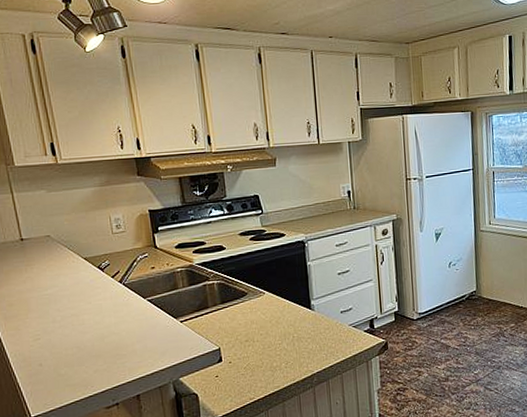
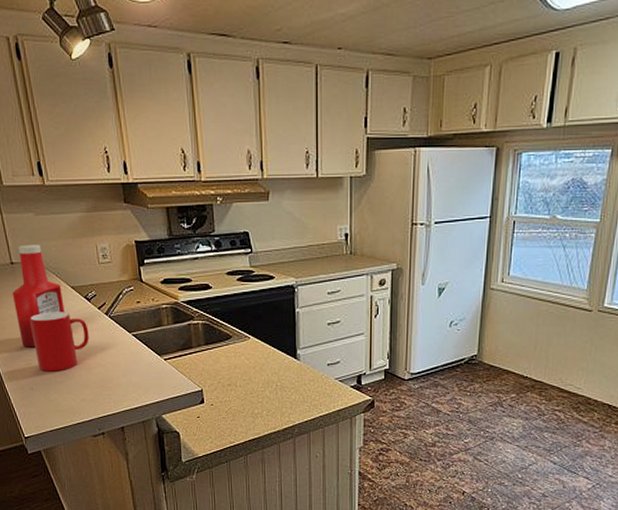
ketchup bottle: none [21,219,77,323] -> present [12,244,65,348]
cup: none [39,283,103,346] -> present [29,312,89,372]

